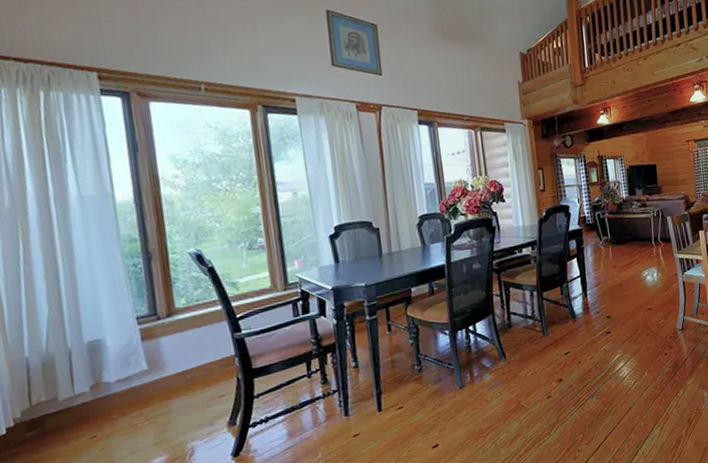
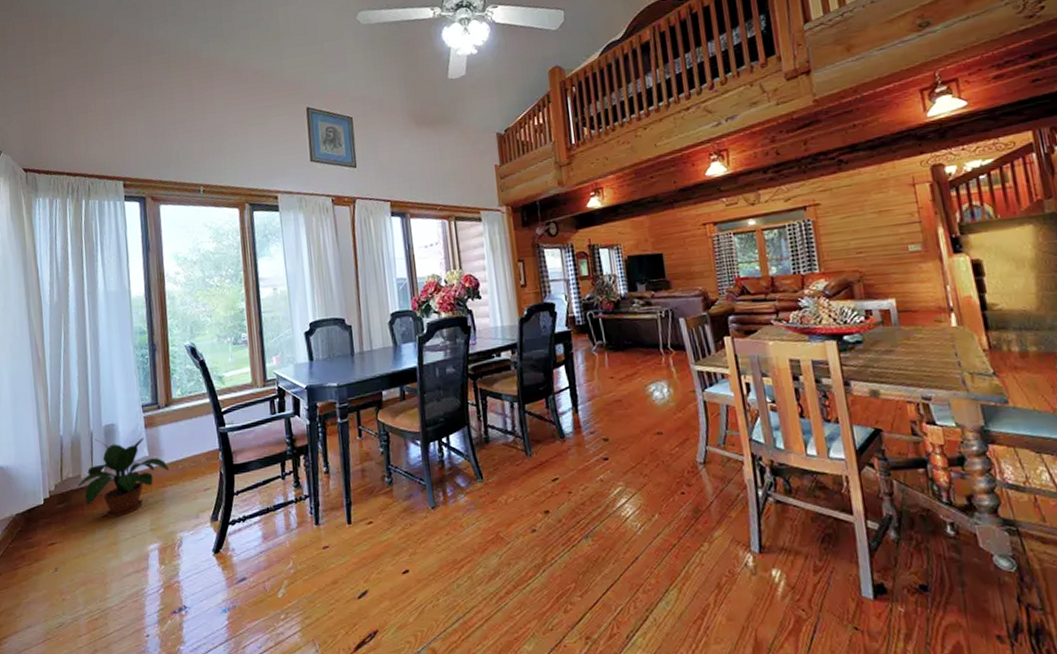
potted plant: none [52,350,174,439] -> present [76,437,169,518]

